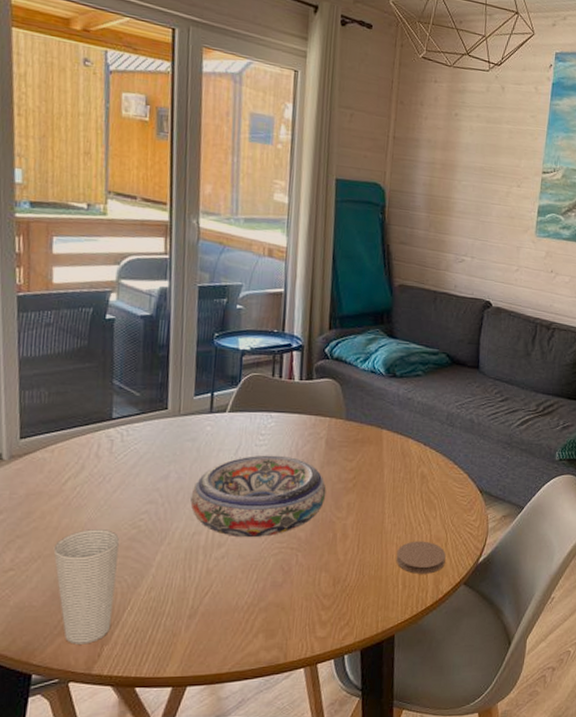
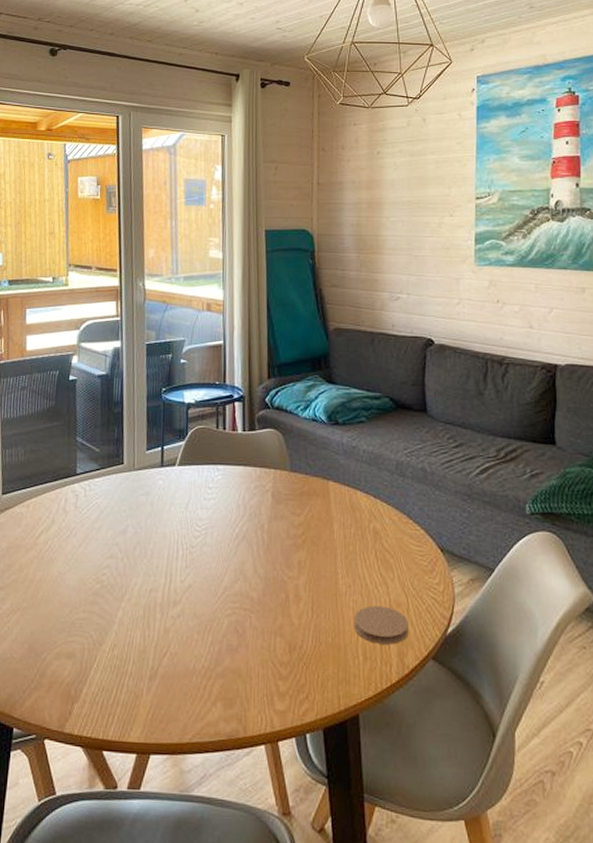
cup: present [53,529,119,645] -> none [30,583,85,701]
bowl: present [190,455,327,538] -> none [147,509,276,596]

